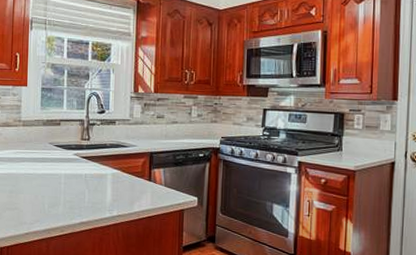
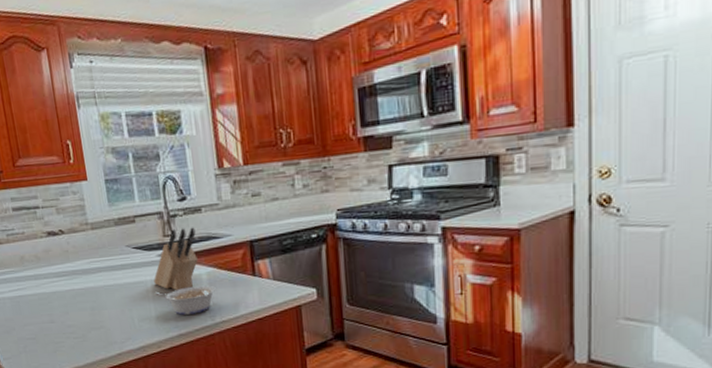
legume: none [66,183,117,207] -> present [154,285,216,315]
knife block: none [67,134,108,186] -> present [154,227,198,291]

